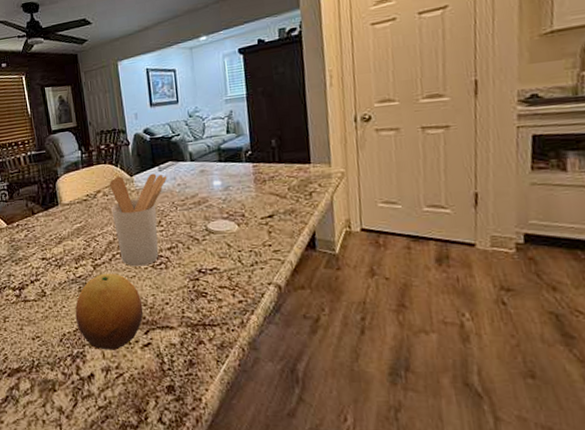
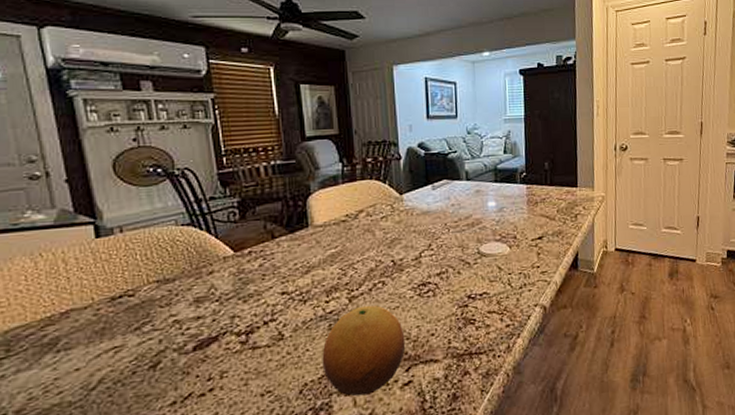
utensil holder: present [109,173,168,267] -> none [374,192,441,296]

